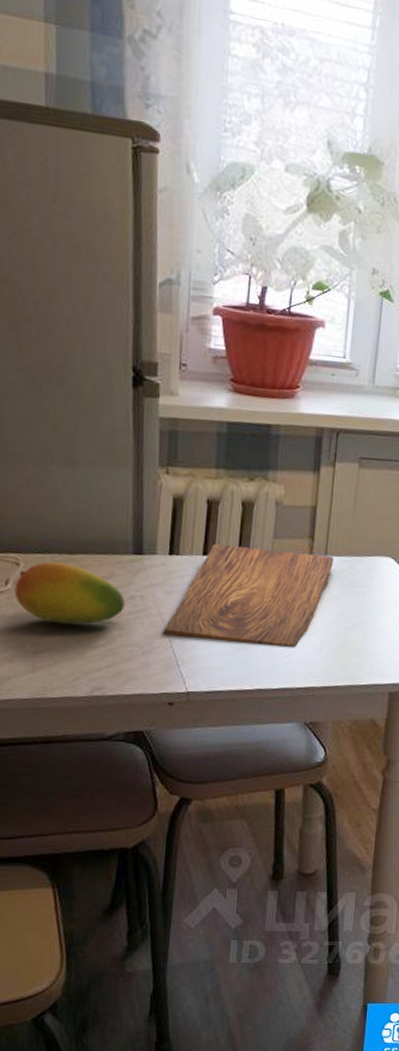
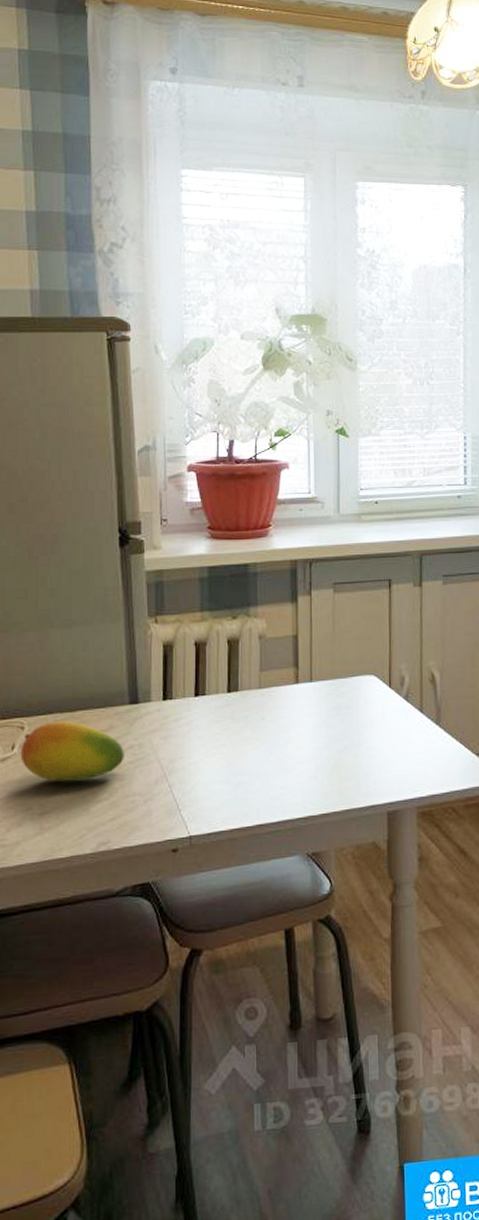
cutting board: present [164,544,333,647] -> none [163,681,319,781]

